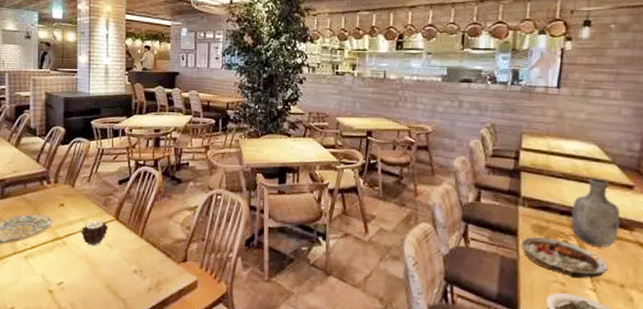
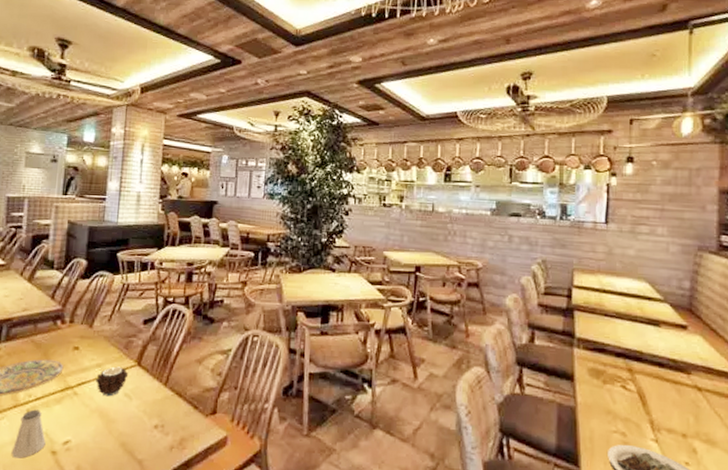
saltshaker: none [15,256,43,296] -> present [11,409,46,458]
plate: present [520,237,608,279] -> none [577,382,668,428]
vase: present [571,178,621,247] -> none [627,317,677,392]

